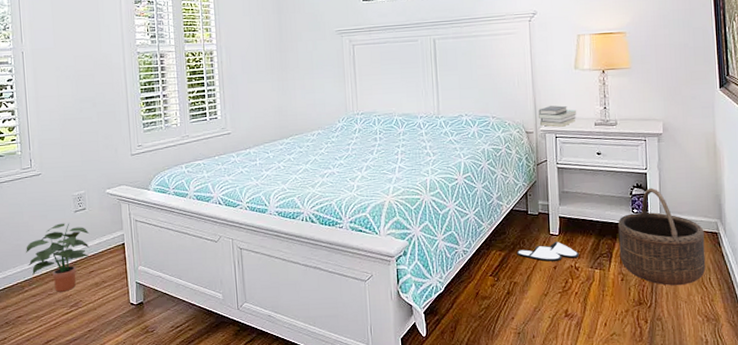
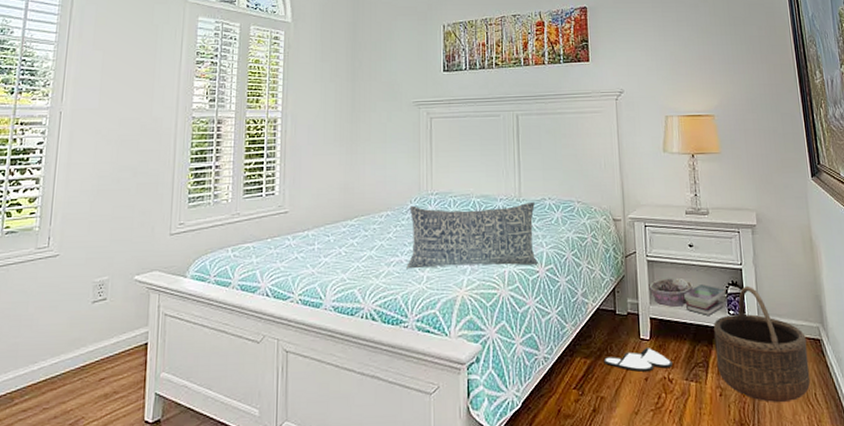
potted plant: present [26,223,90,292] -> none [24,316,107,406]
pillow: none [338,118,457,180] -> present [406,201,538,269]
books: present [538,105,577,127] -> none [626,191,667,215]
decorative basket: none [558,181,601,207] -> present [649,277,694,307]
books: none [590,187,631,215] -> present [683,284,726,316]

